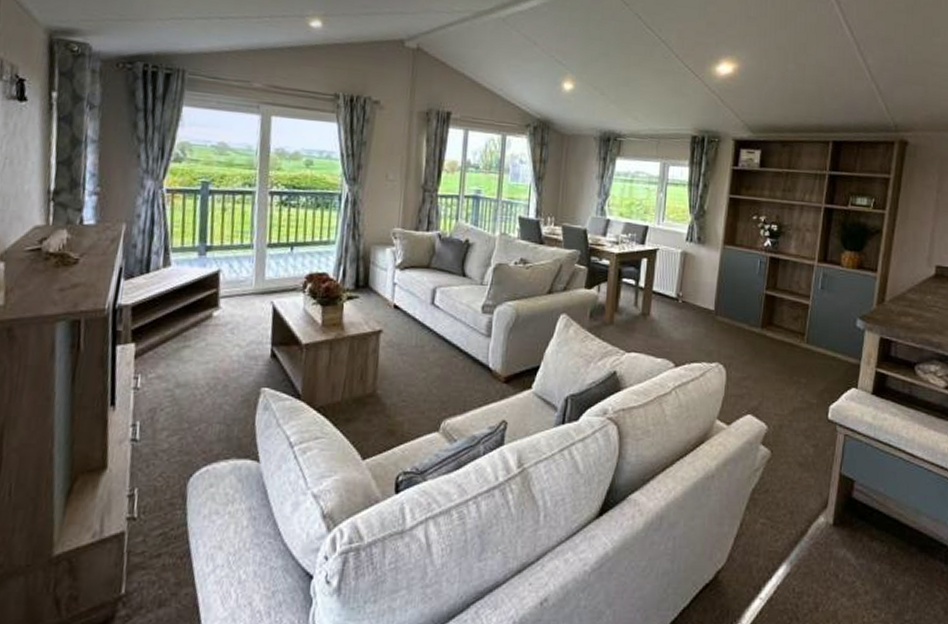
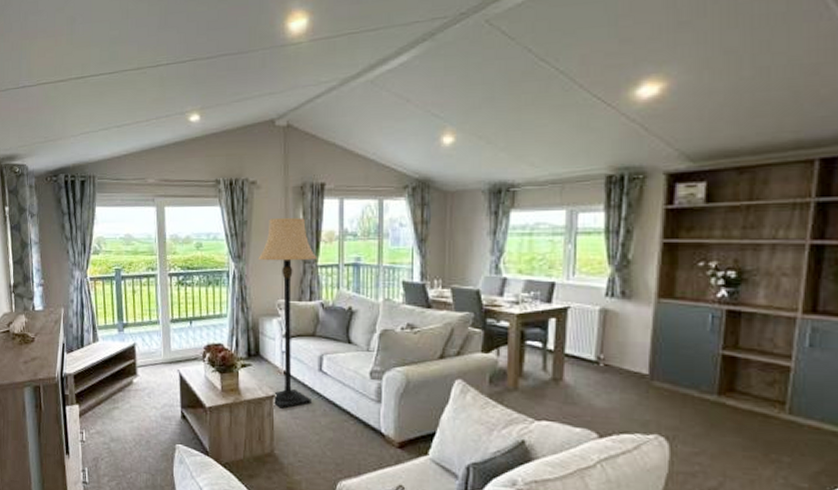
lamp: none [375,142,438,344] -> present [258,218,317,409]

